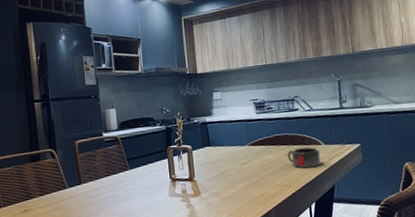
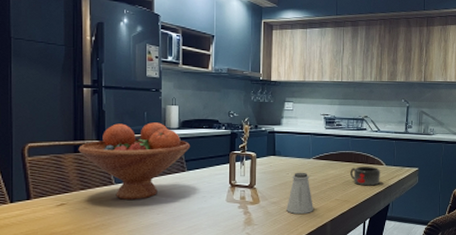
fruit bowl: none [35,126,131,202] -> present [78,122,191,200]
saltshaker: none [228,160,255,204] -> present [287,172,313,215]

